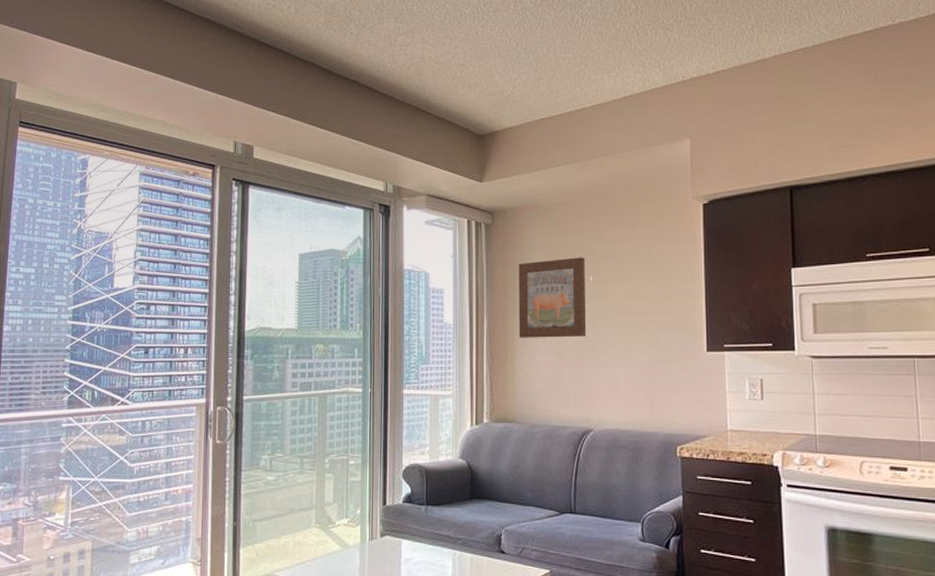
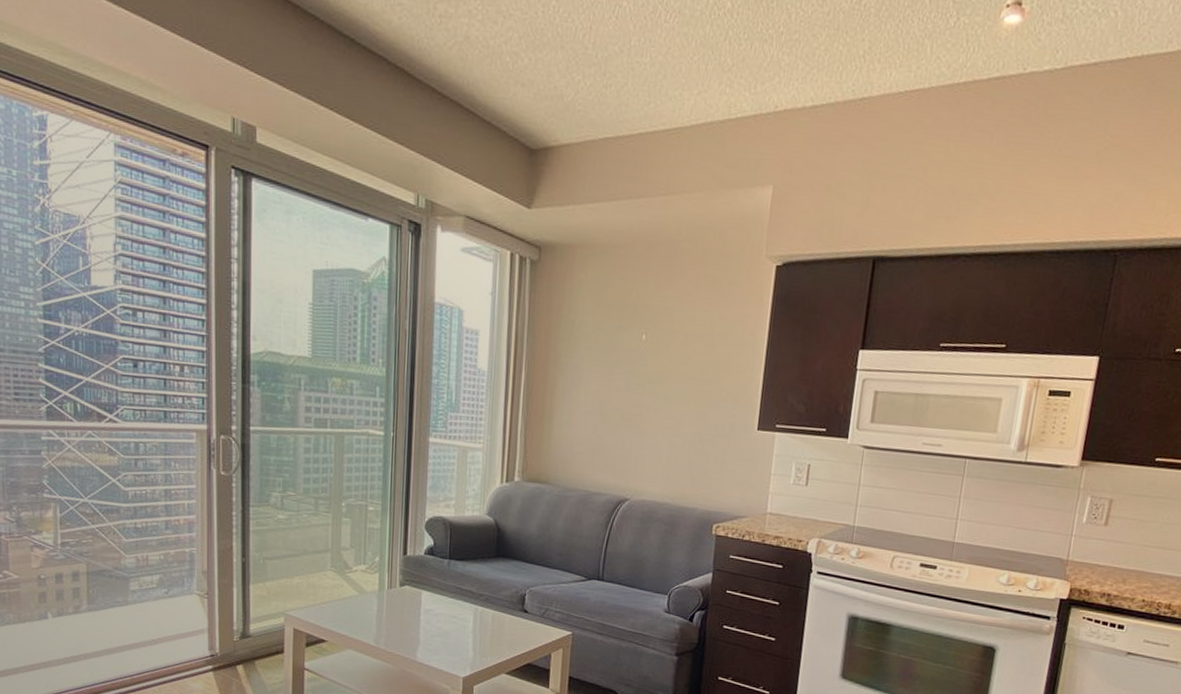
wall art: present [518,257,587,338] -> none [559,310,639,400]

